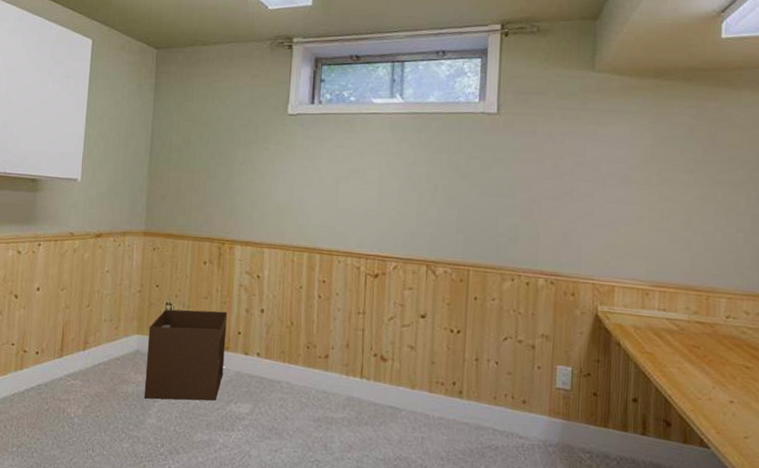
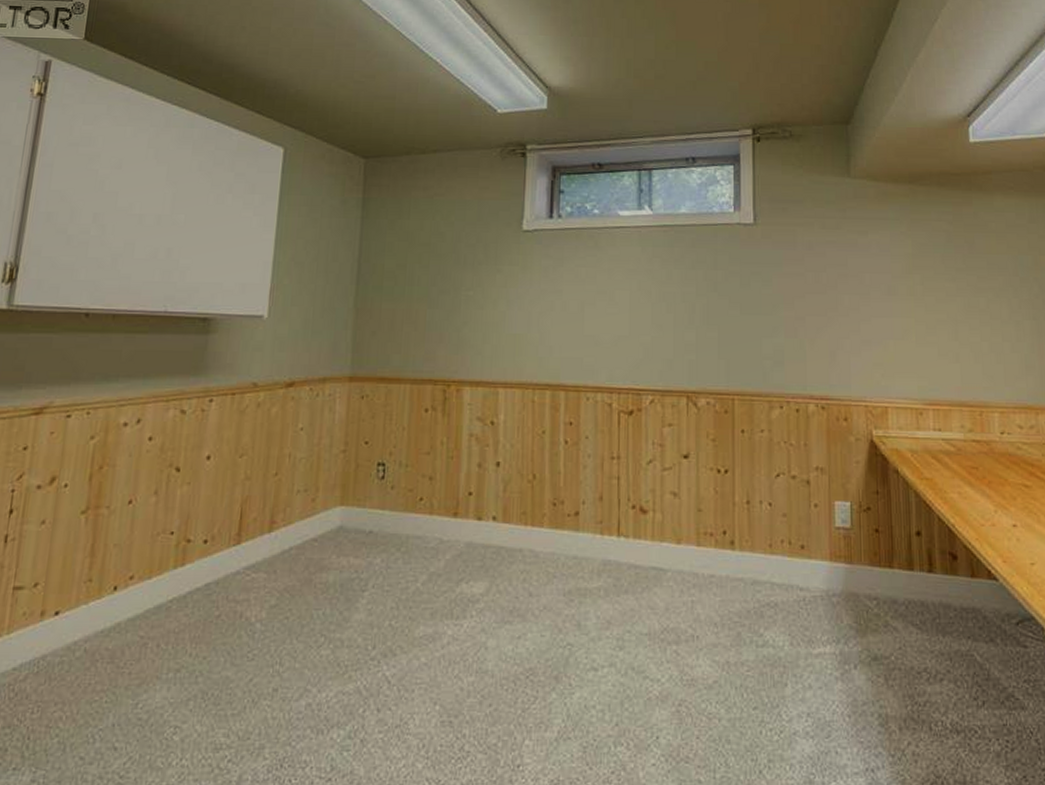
storage box: present [143,309,228,401] -> none [349,468,456,588]

